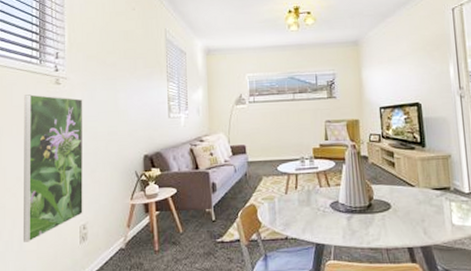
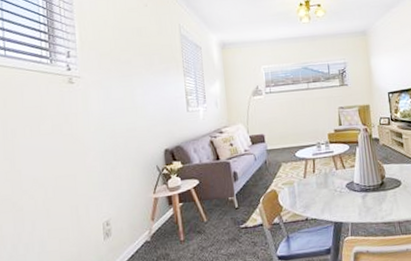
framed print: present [22,94,83,242] -> none [36,94,106,243]

